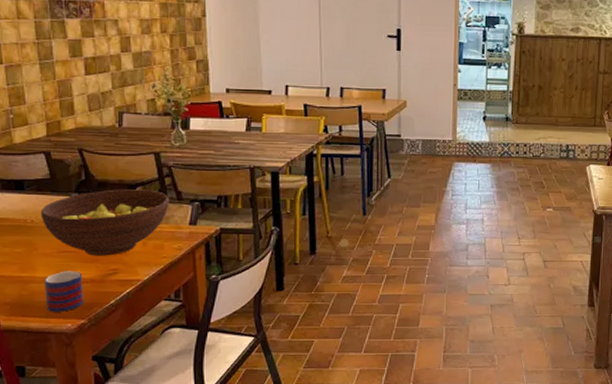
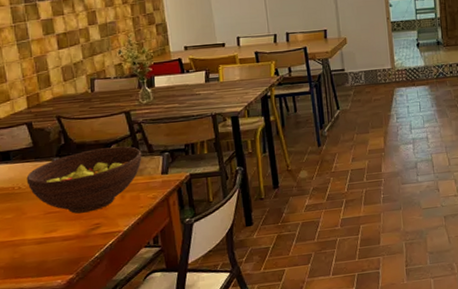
mug: present [43,271,84,312] -> none [33,229,72,271]

